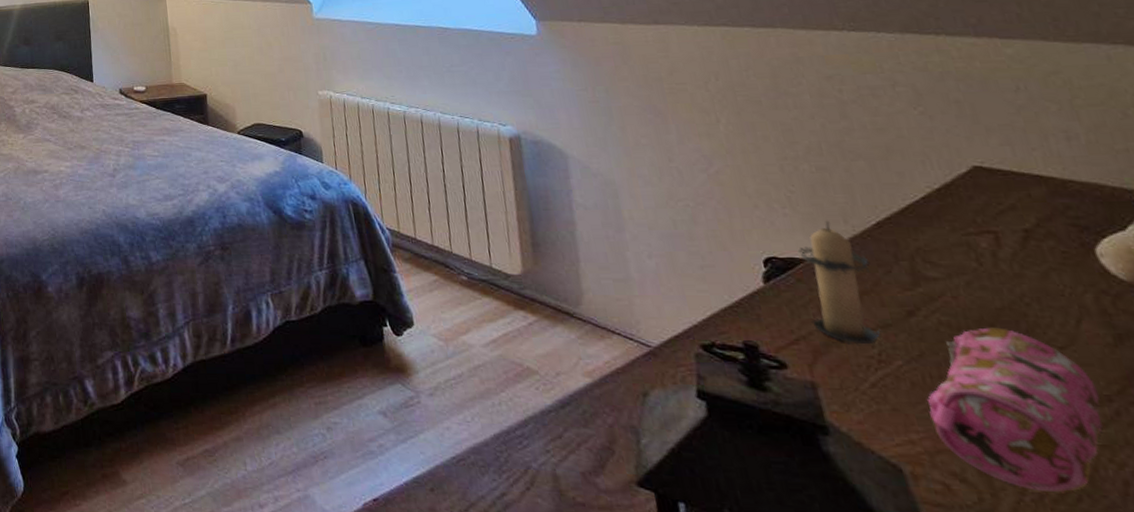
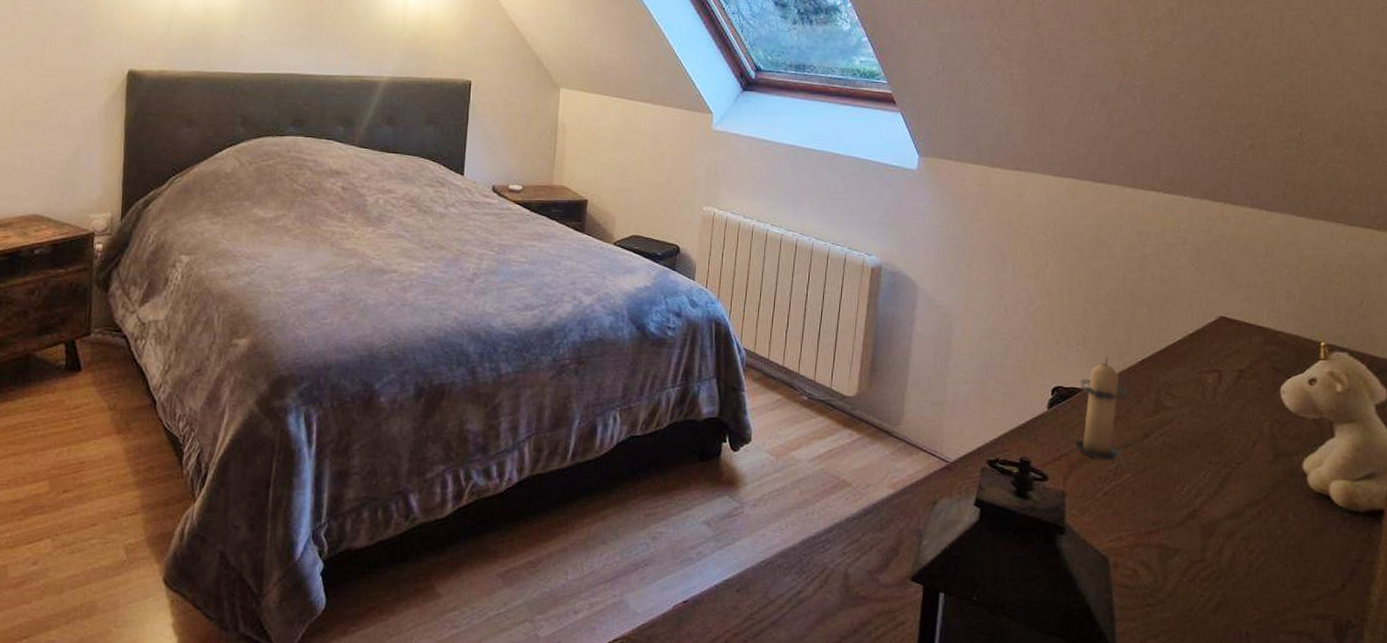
pencil case: present [926,327,1103,493] -> none [1138,447,1252,574]

